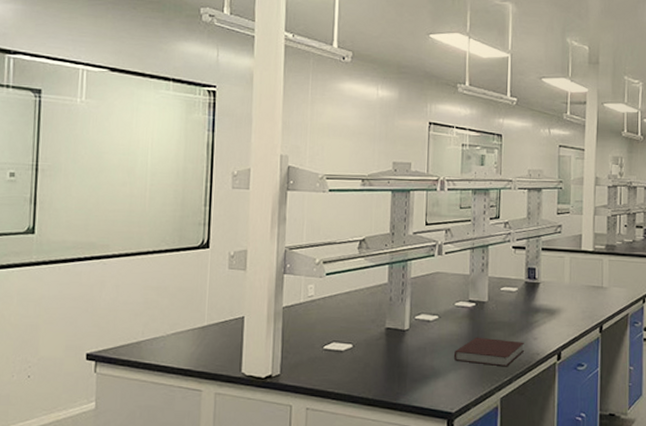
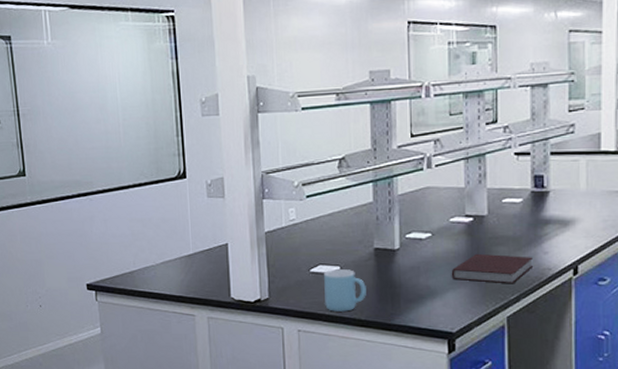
mug: none [335,347,376,390] -> present [324,269,366,312]

